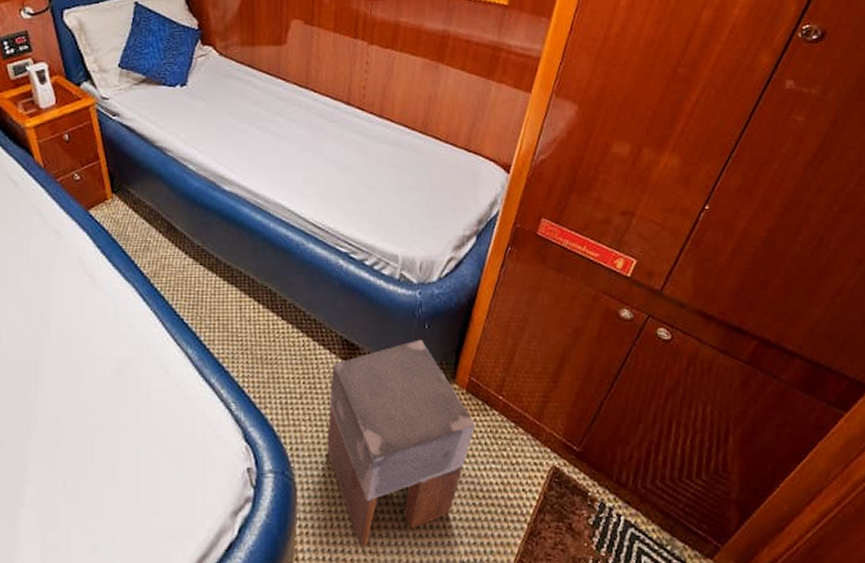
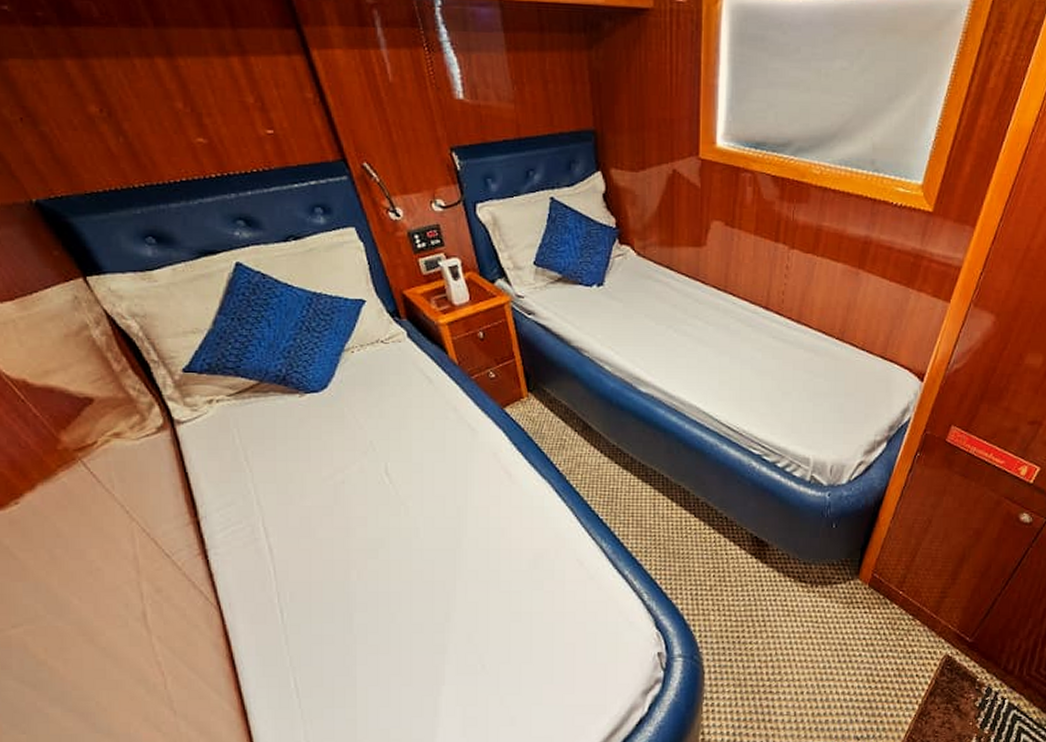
stool: present [327,339,475,548] -> none [734,538,875,725]

